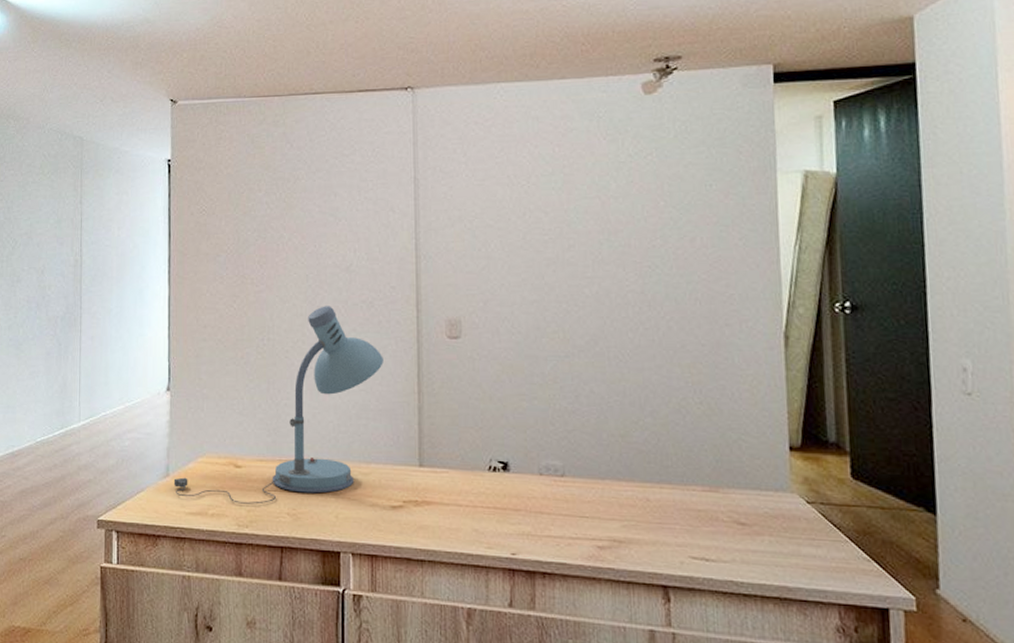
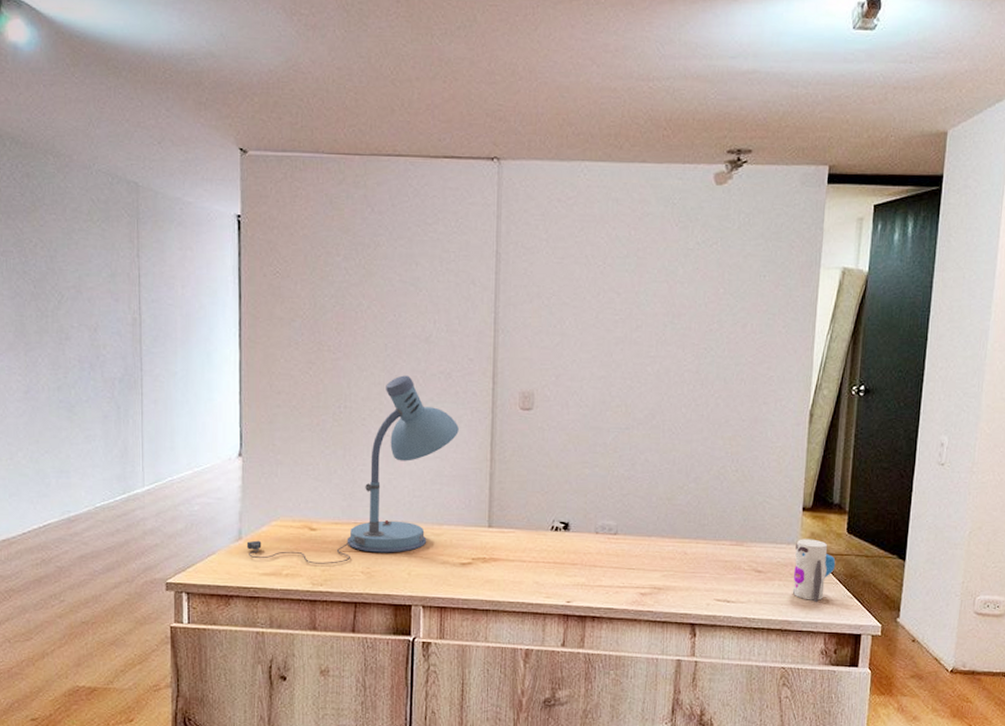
toy: none [786,485,842,566] -> present [792,539,836,603]

